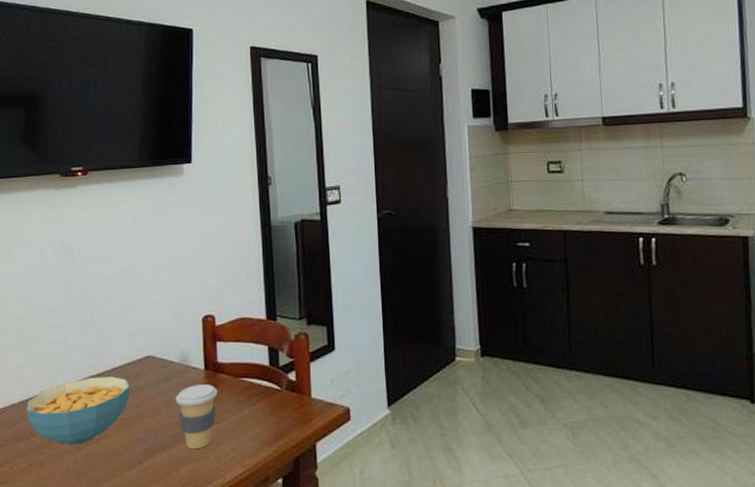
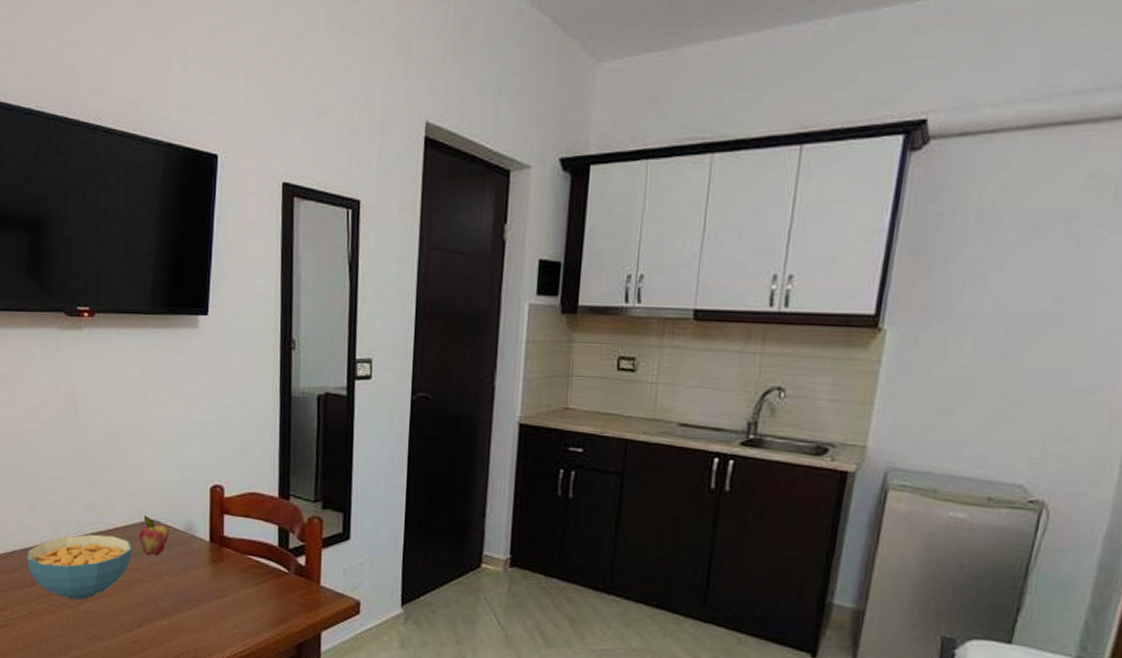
fruit: none [136,352,165,390] -> present [139,515,168,556]
coffee cup: present [175,384,218,449] -> none [177,556,223,621]

